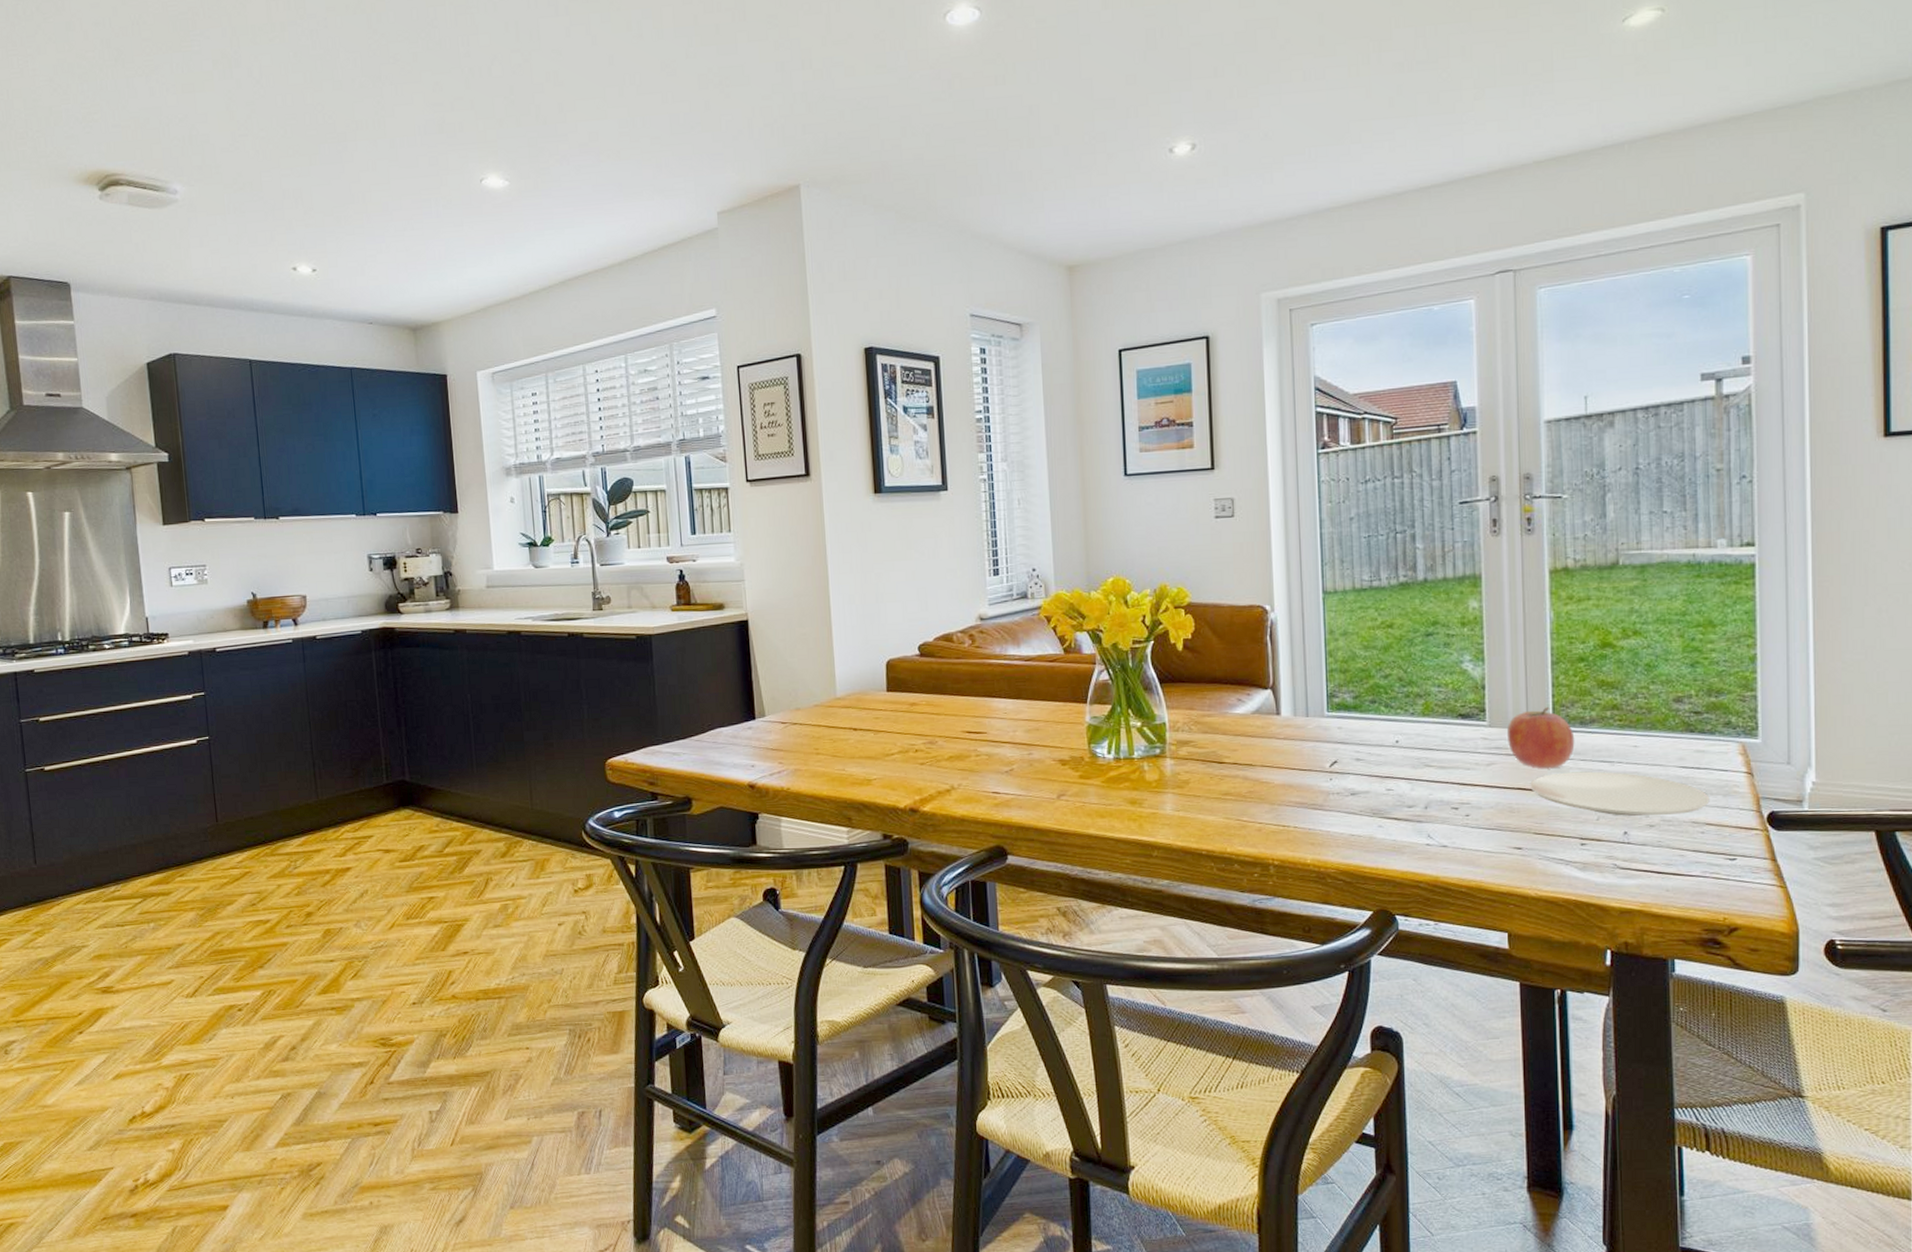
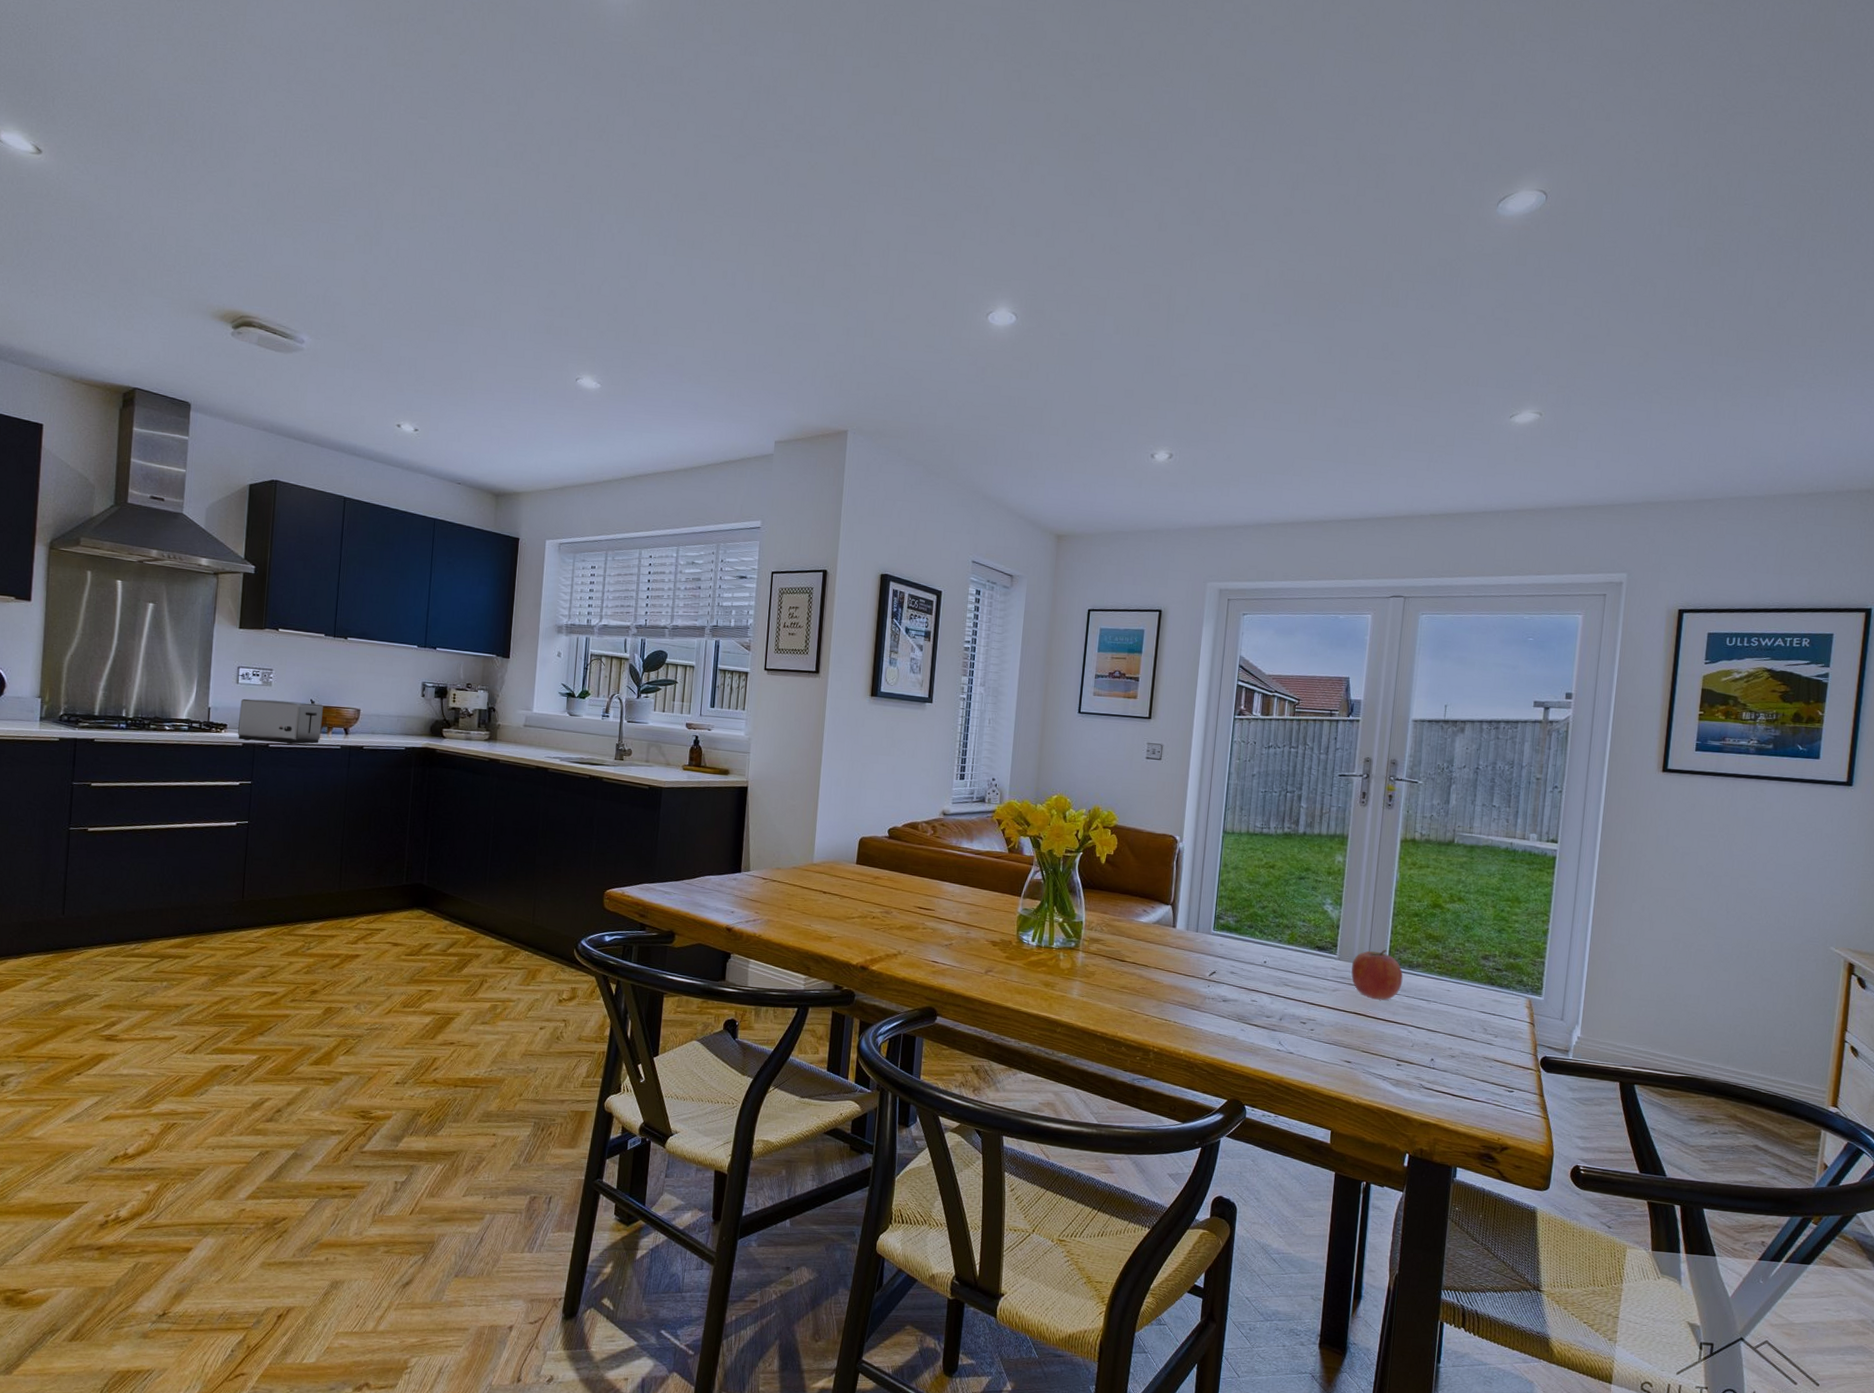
toaster: none [178,596,269,648] -> present [238,698,323,745]
plate: present [1530,771,1710,816] -> none [1364,1004,1500,1050]

